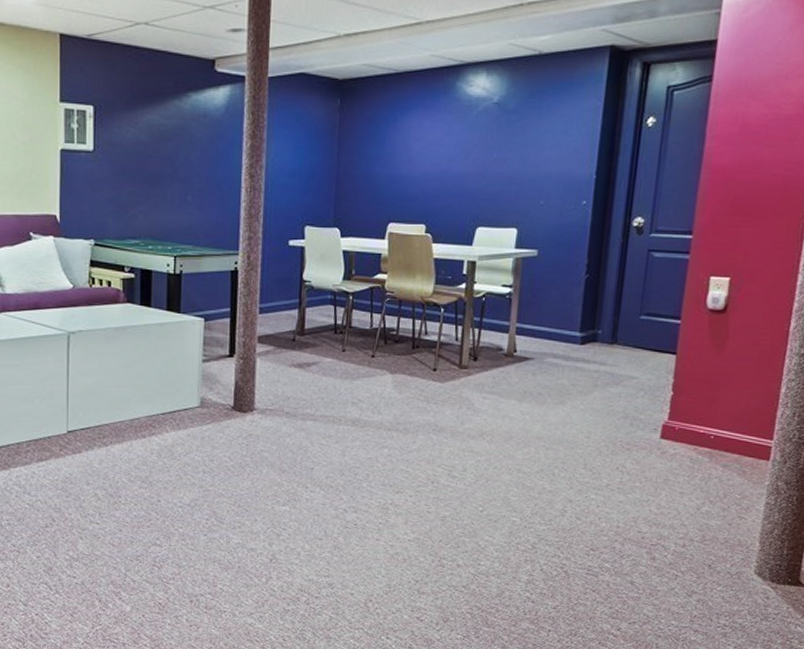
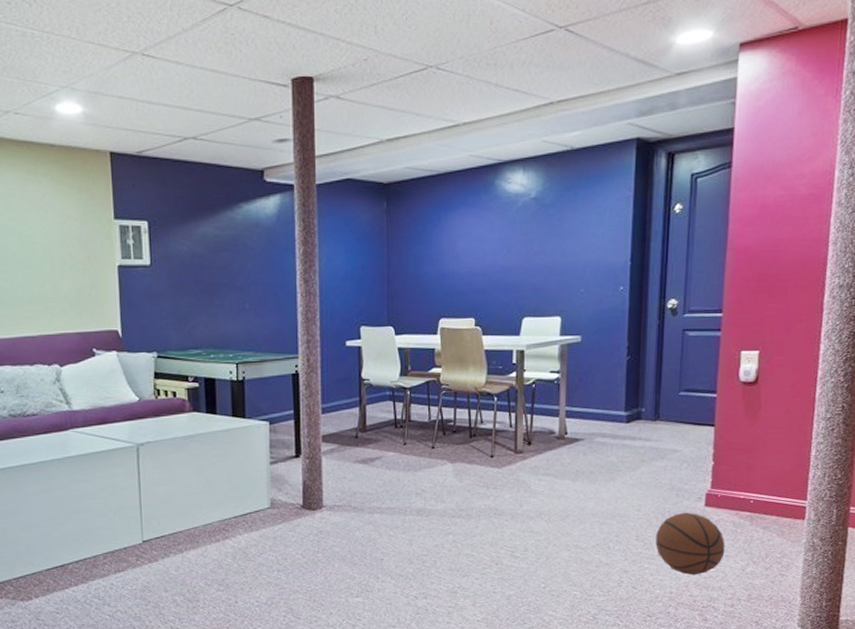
basketball: none [604,443,681,511] -> present [656,512,725,576]

